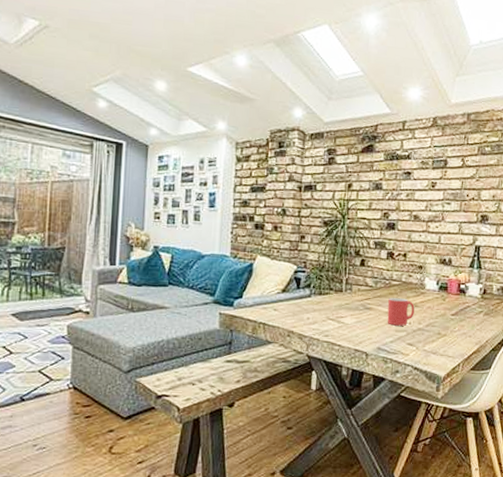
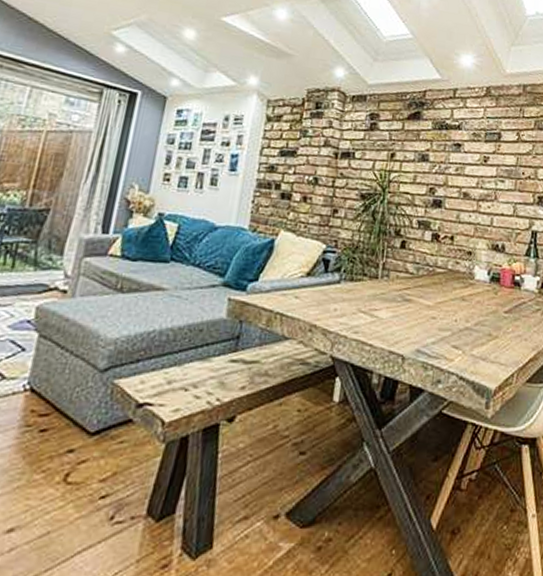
mug: present [387,298,415,326] -> none [429,288,462,324]

